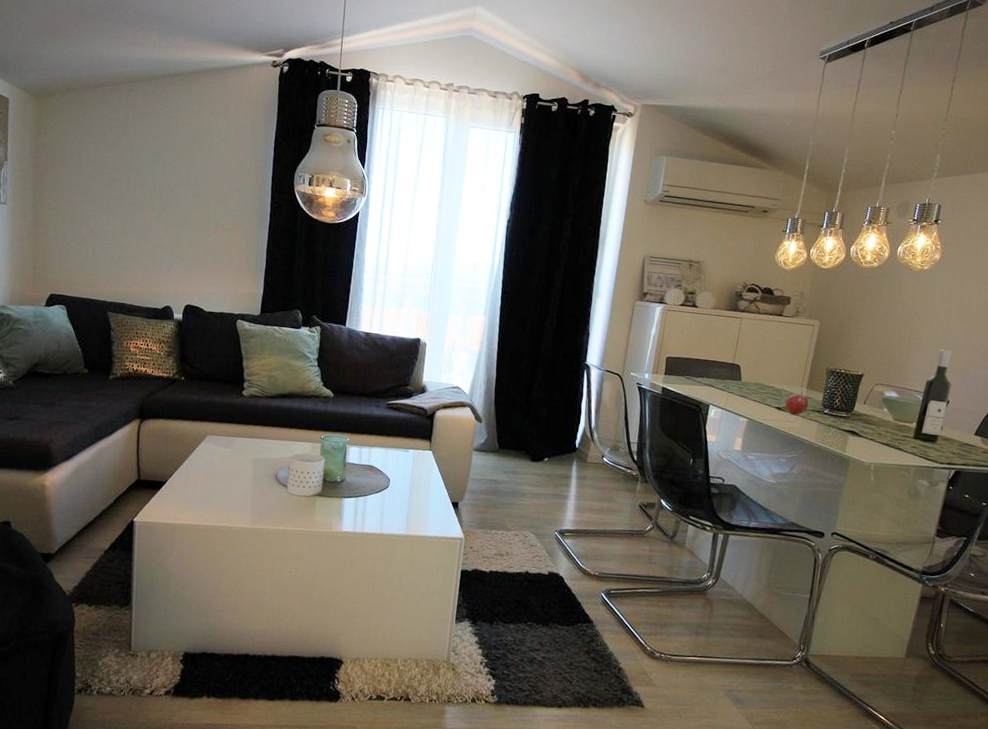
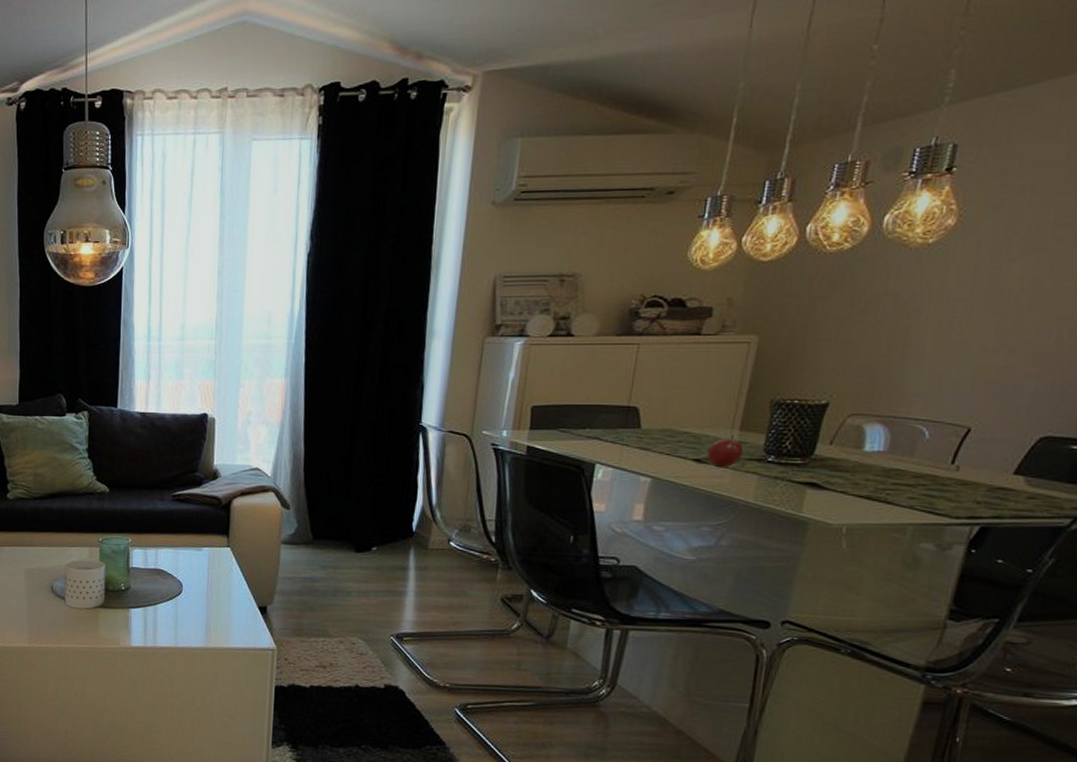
bowl: present [882,395,921,424] -> none [858,429,924,467]
bottle: present [913,349,952,443] -> none [909,355,976,491]

